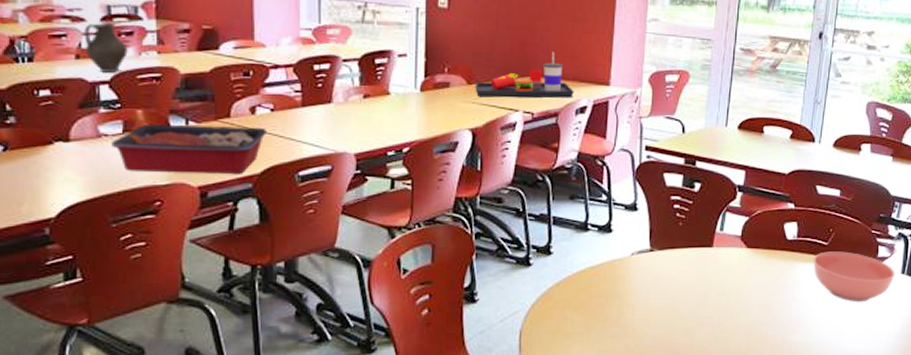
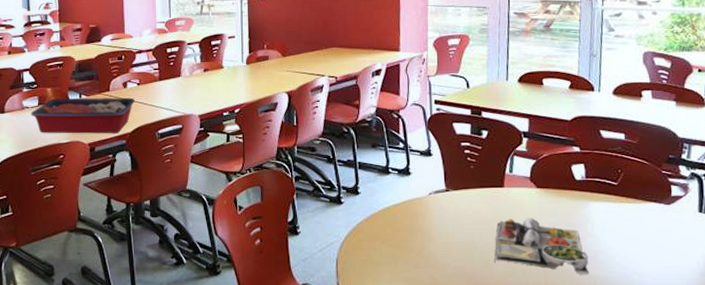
jug: present [84,23,128,73] -> none [13,28,41,63]
food tray: present [475,52,574,98] -> none [288,26,370,66]
food tray: none [696,280,792,342] -> present [494,217,590,276]
bowl: present [813,251,895,302] -> none [604,191,692,240]

